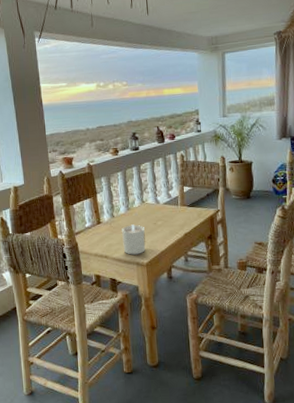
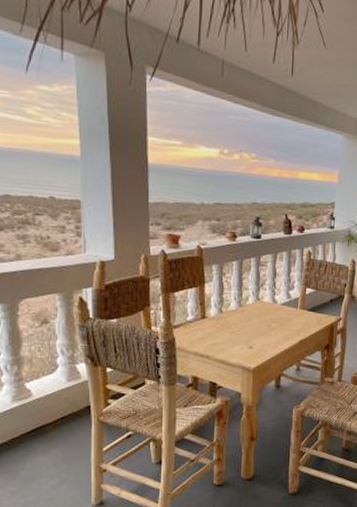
candle: present [122,224,146,255] -> none [229,323,256,358]

